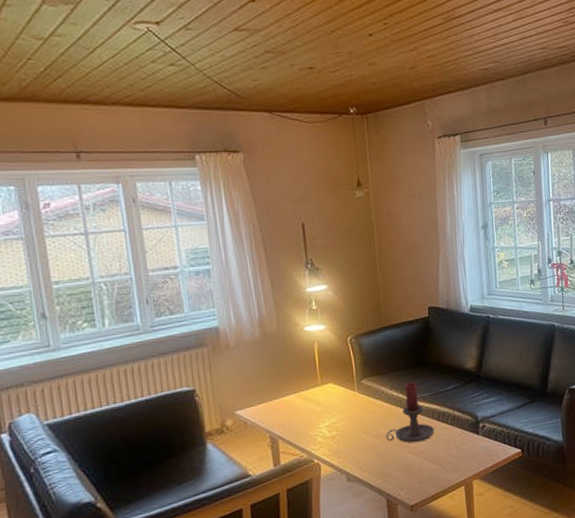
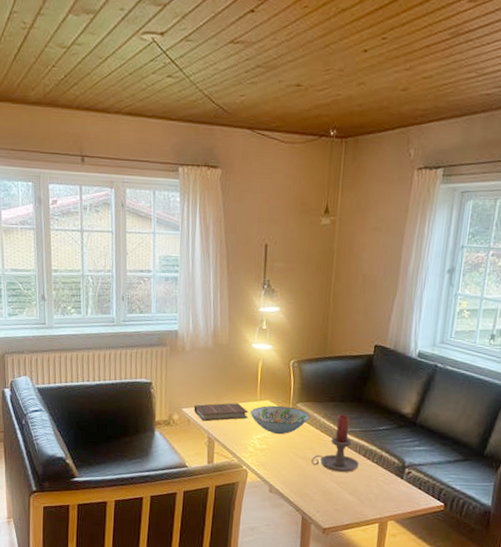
book: none [249,393,312,421] -> present [193,403,249,421]
decorative bowl: none [312,385,376,418] -> present [250,405,309,435]

